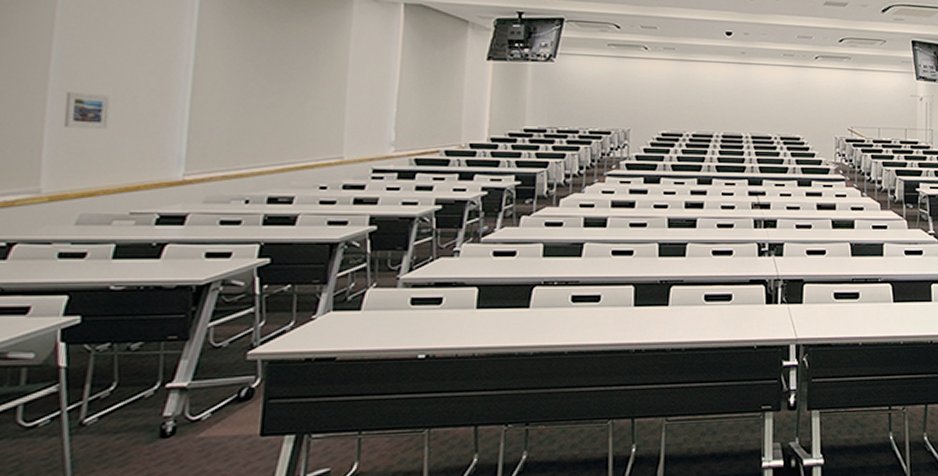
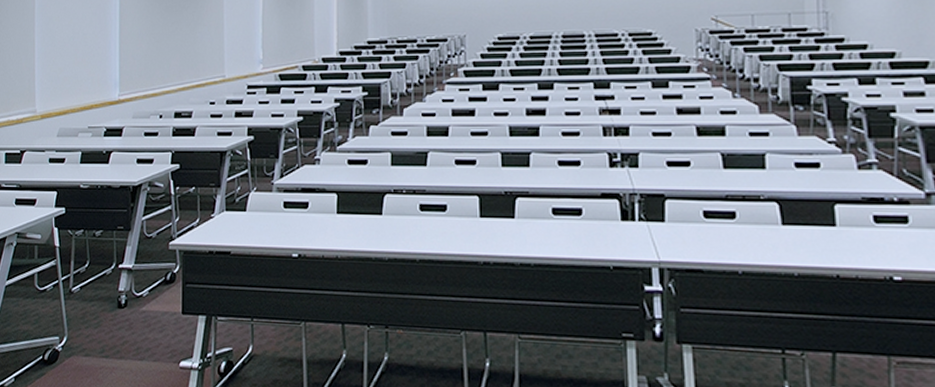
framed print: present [63,92,110,130] -> none [45,33,71,62]

